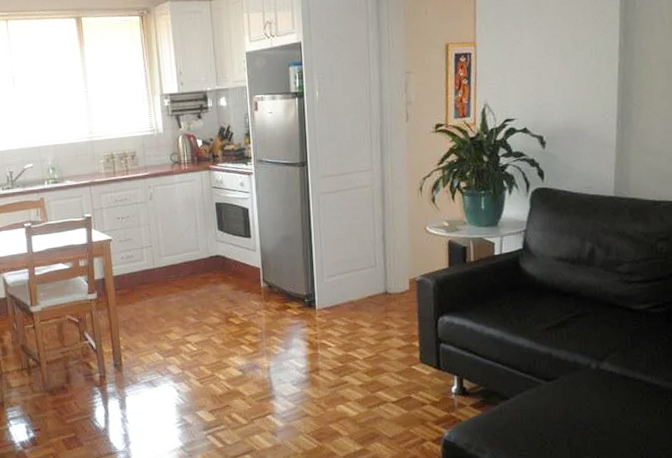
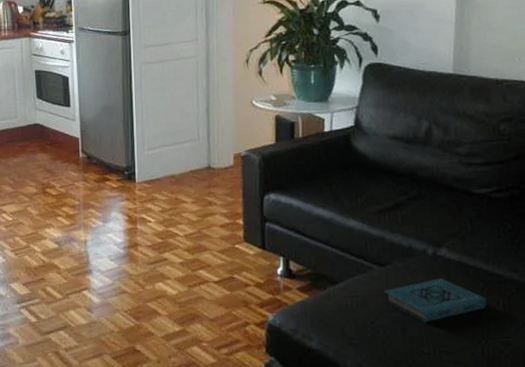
book: none [551,390,645,432] -> present [383,278,486,323]

